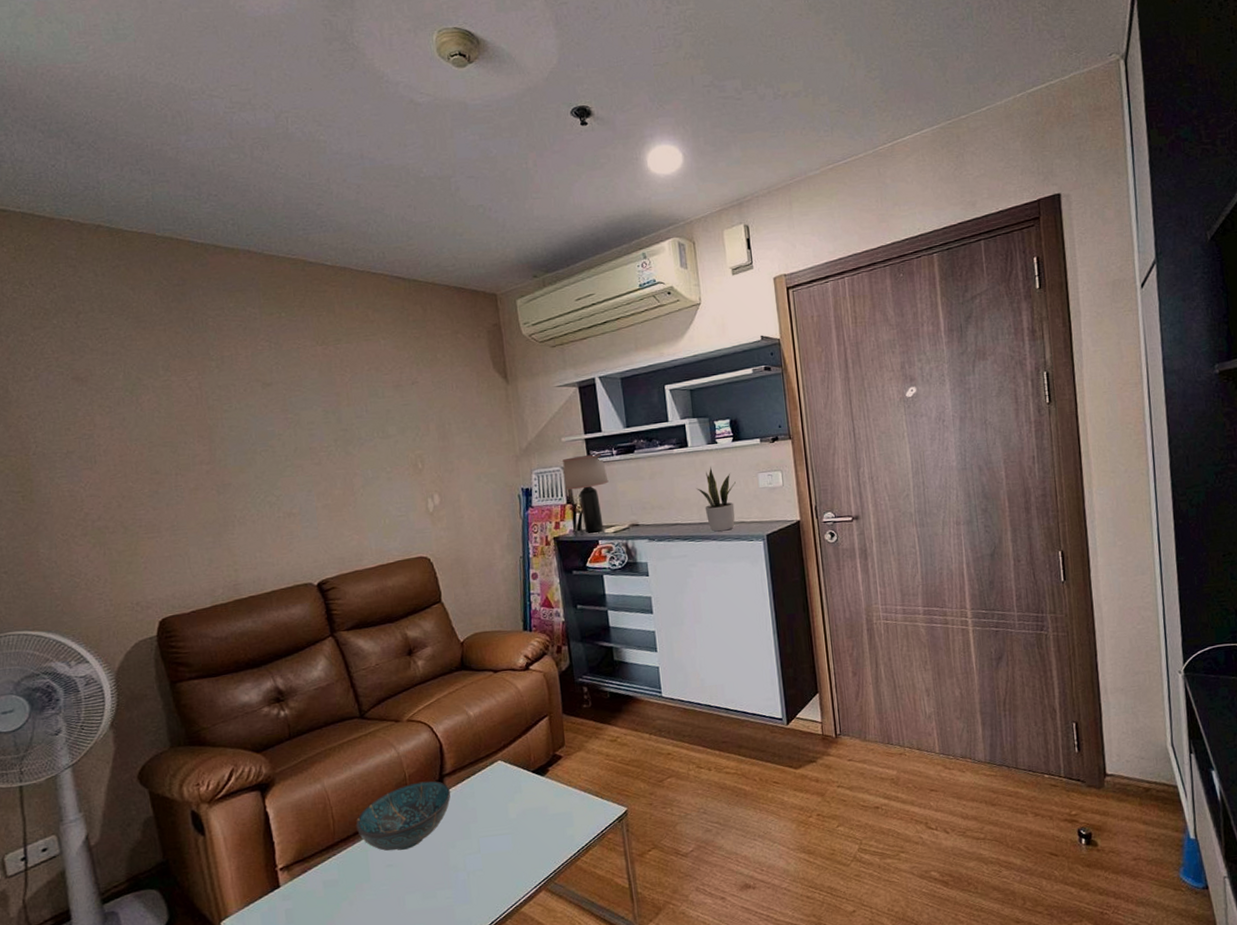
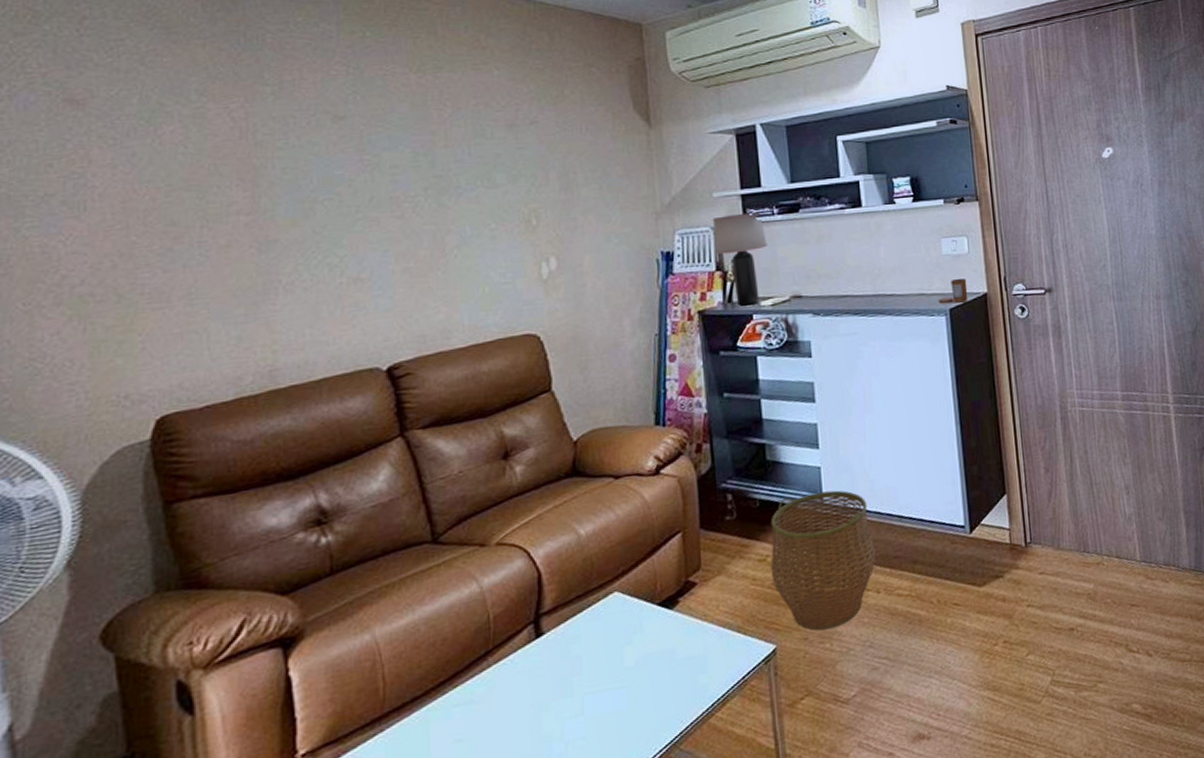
decorative bowl: present [355,780,451,851] -> none [415,622,550,721]
basket: none [619,686,707,798] -> present [770,490,876,631]
potted plant: present [696,466,736,532] -> none [870,229,916,305]
candle: none [757,507,783,530] -> present [939,278,968,303]

